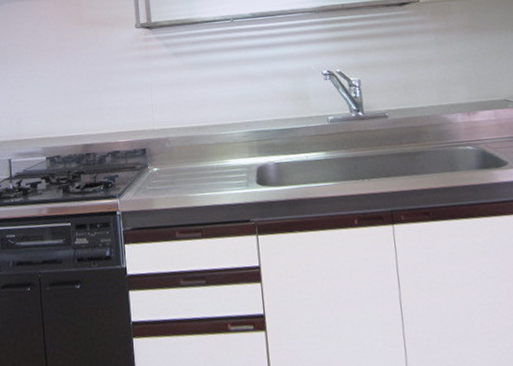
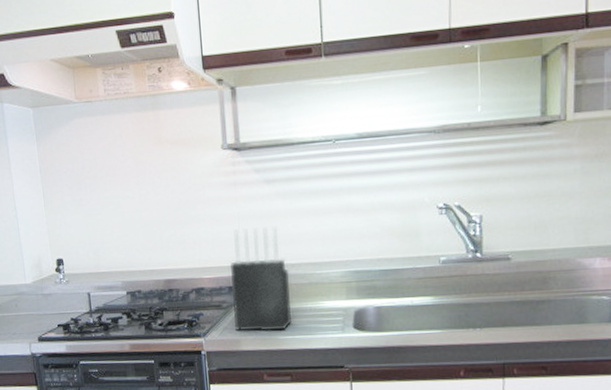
knife block: none [144,92,200,191] -> present [230,224,291,332]

